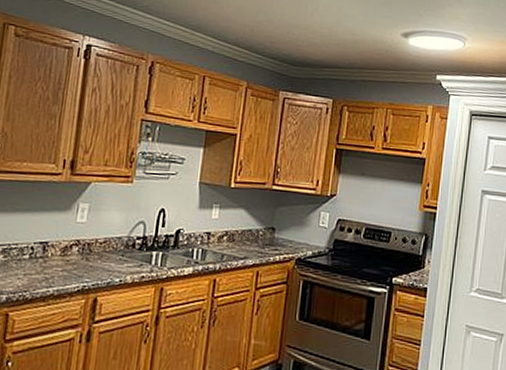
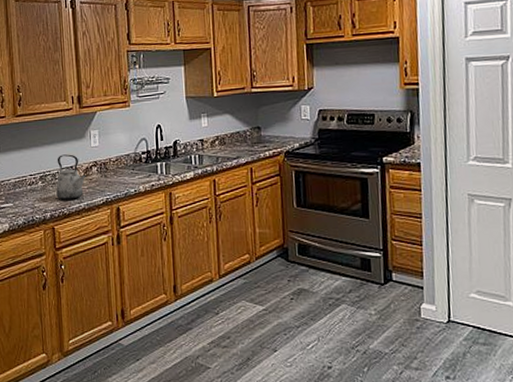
kettle: none [19,226,64,283] -> present [56,154,87,200]

